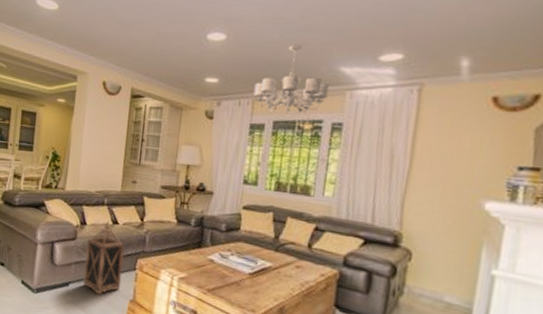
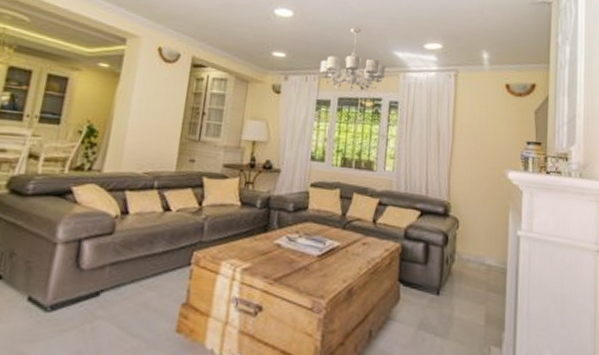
lantern: present [83,220,125,295] -> none [119,207,178,302]

